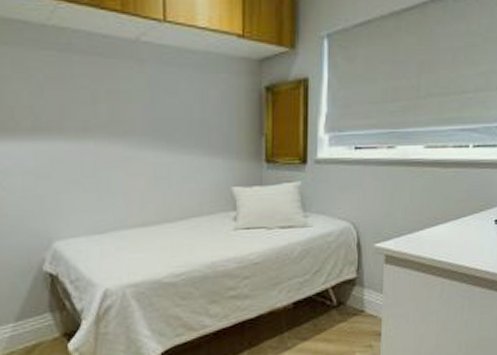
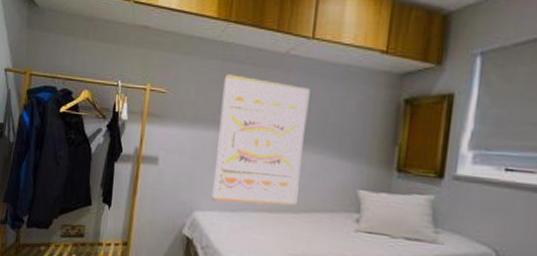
wall art: none [64,68,172,225] -> present [211,74,310,206]

